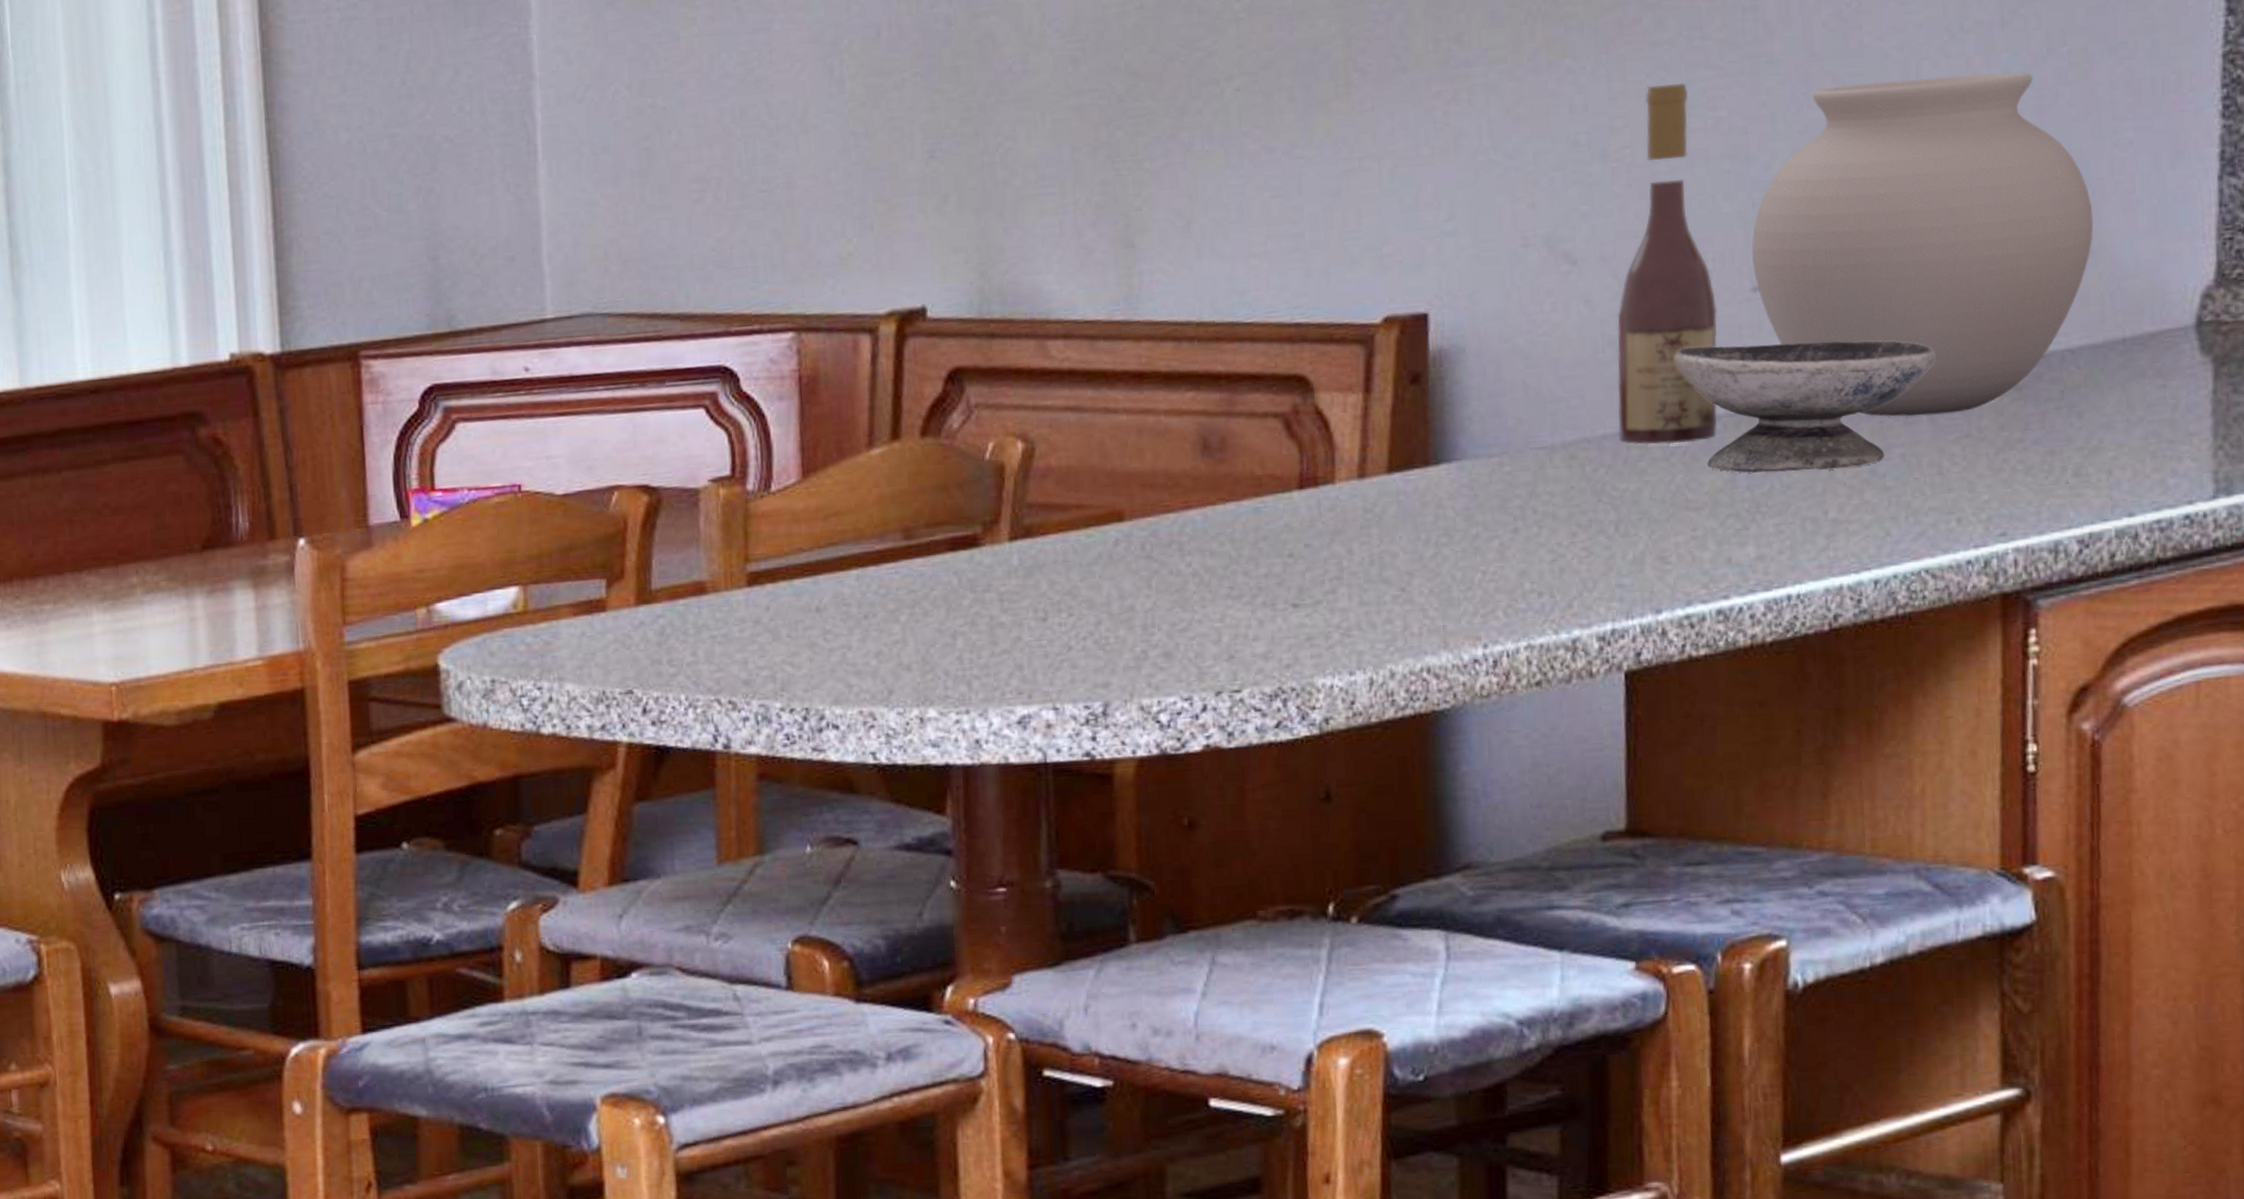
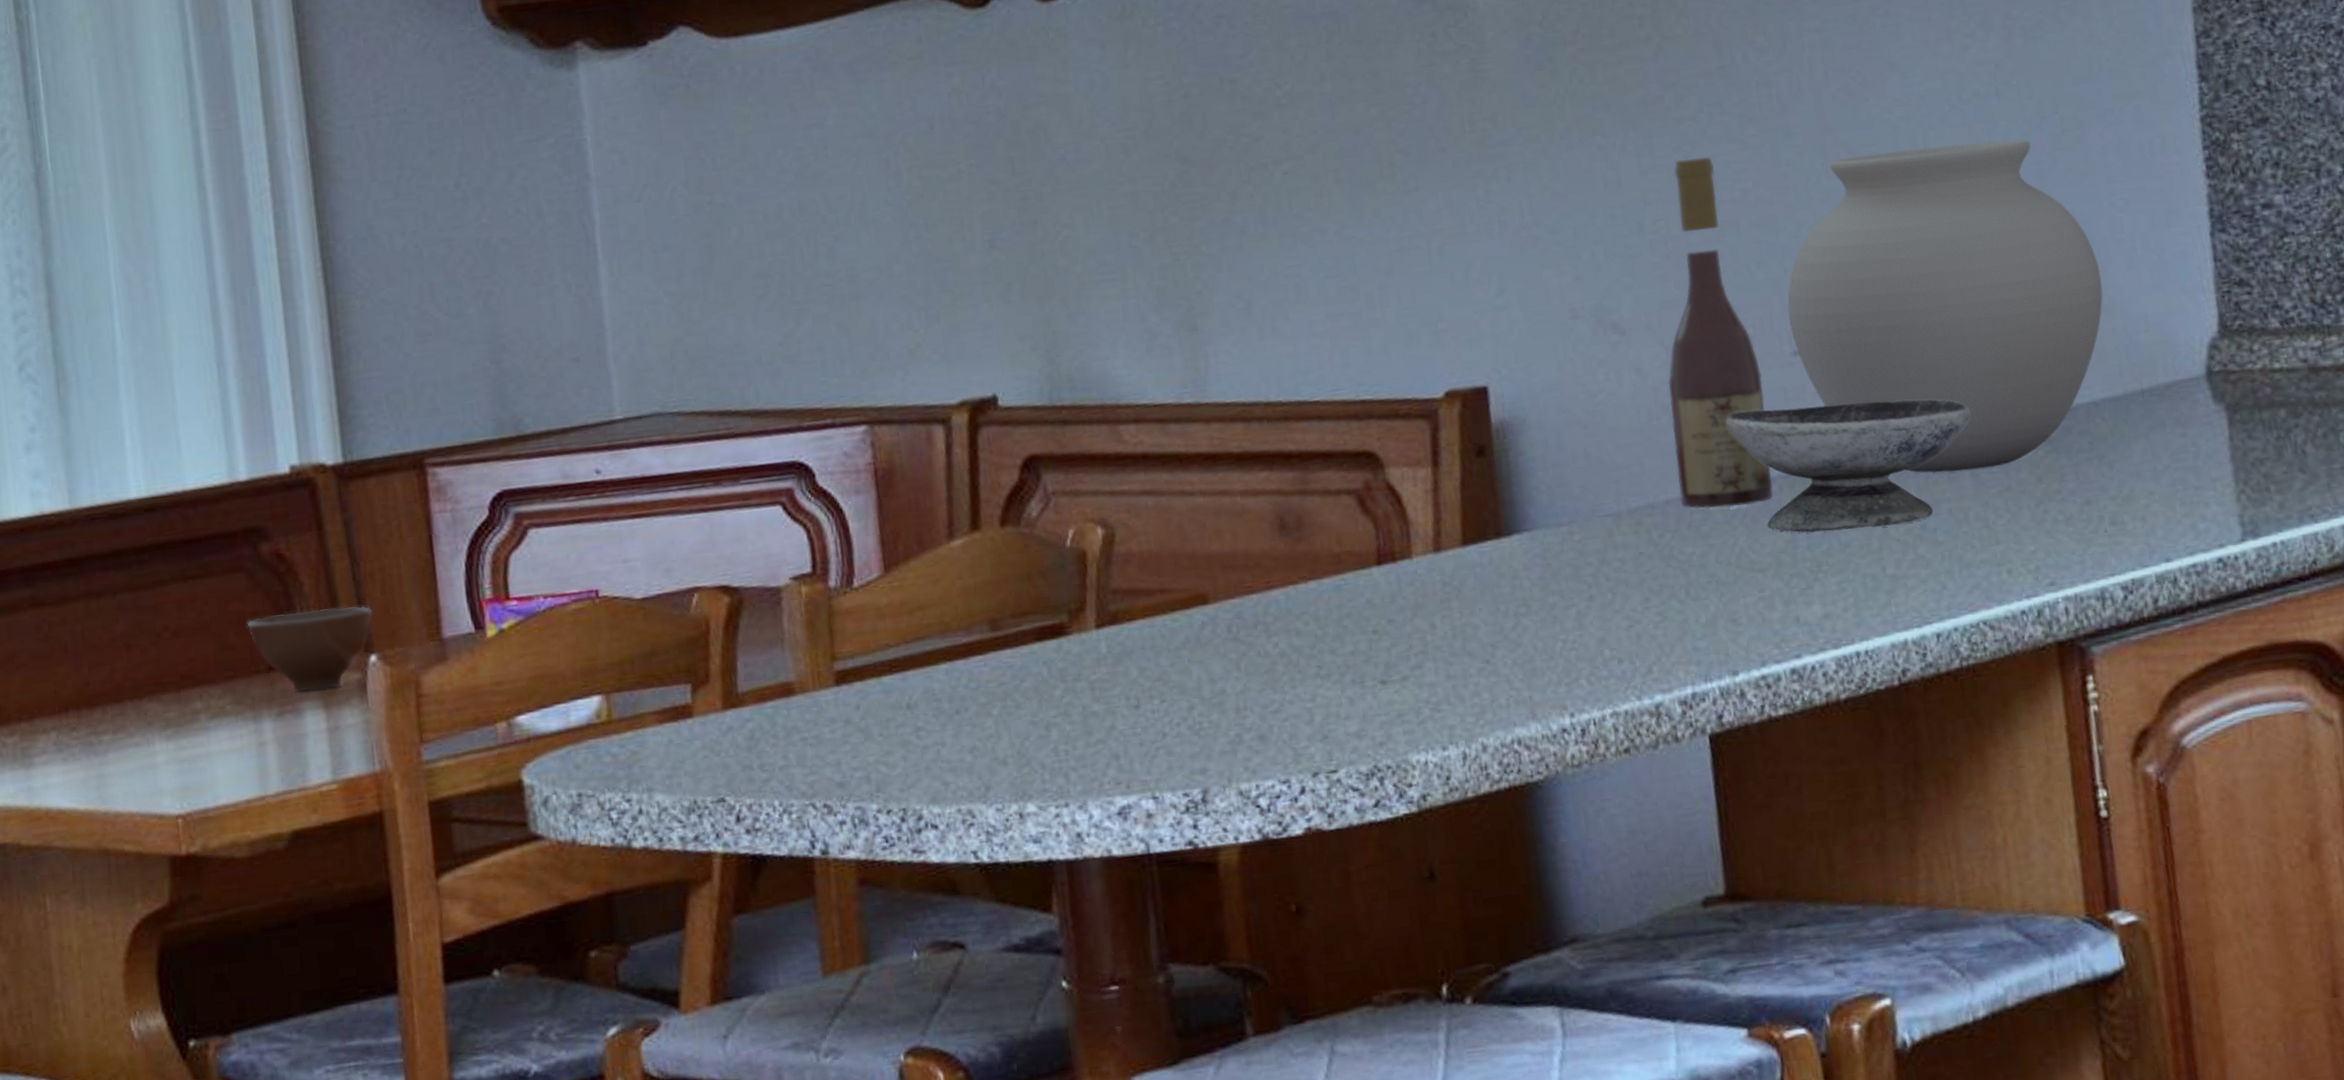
bowl: none [183,491,304,571] -> present [247,606,373,692]

